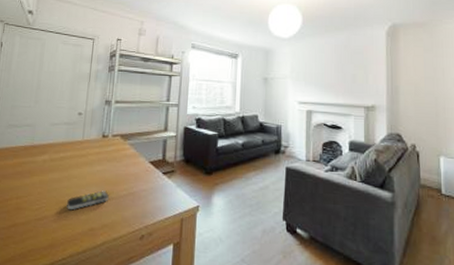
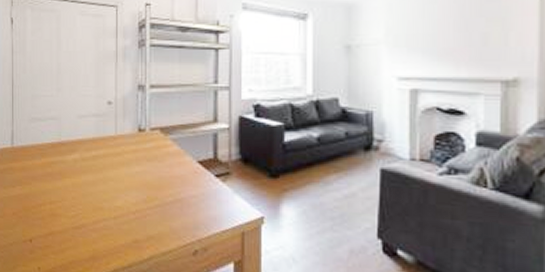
remote control: present [66,190,109,210] -> none [104,196,152,219]

